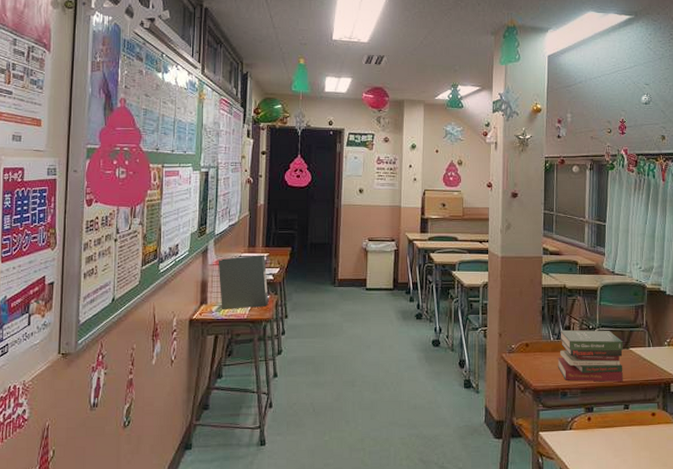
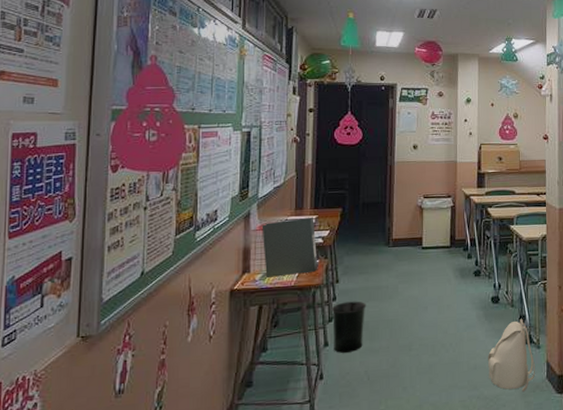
waste bin: none [280,336,313,384] -> present [331,301,366,353]
backpack: none [427,363,473,435] -> present [487,319,535,392]

